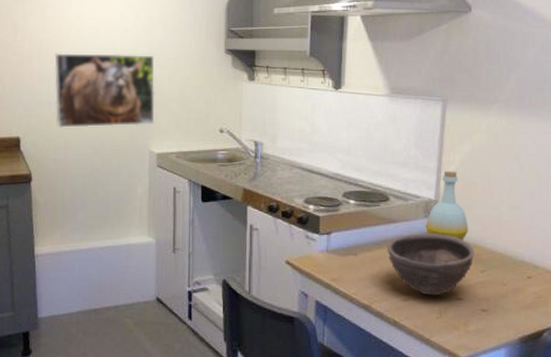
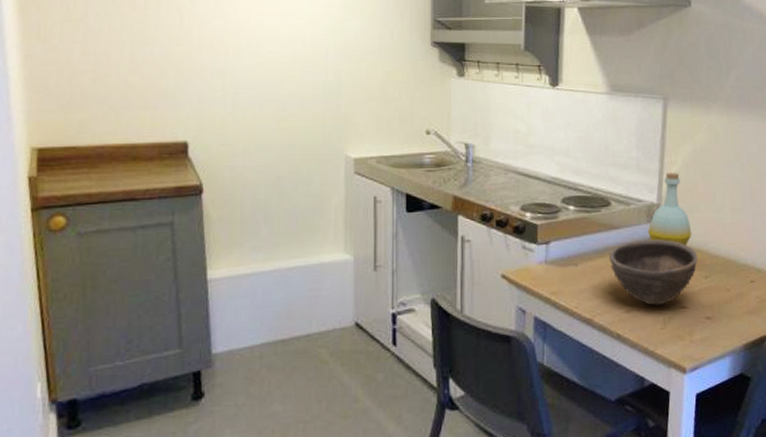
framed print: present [54,53,155,129] -> none [230,43,352,131]

